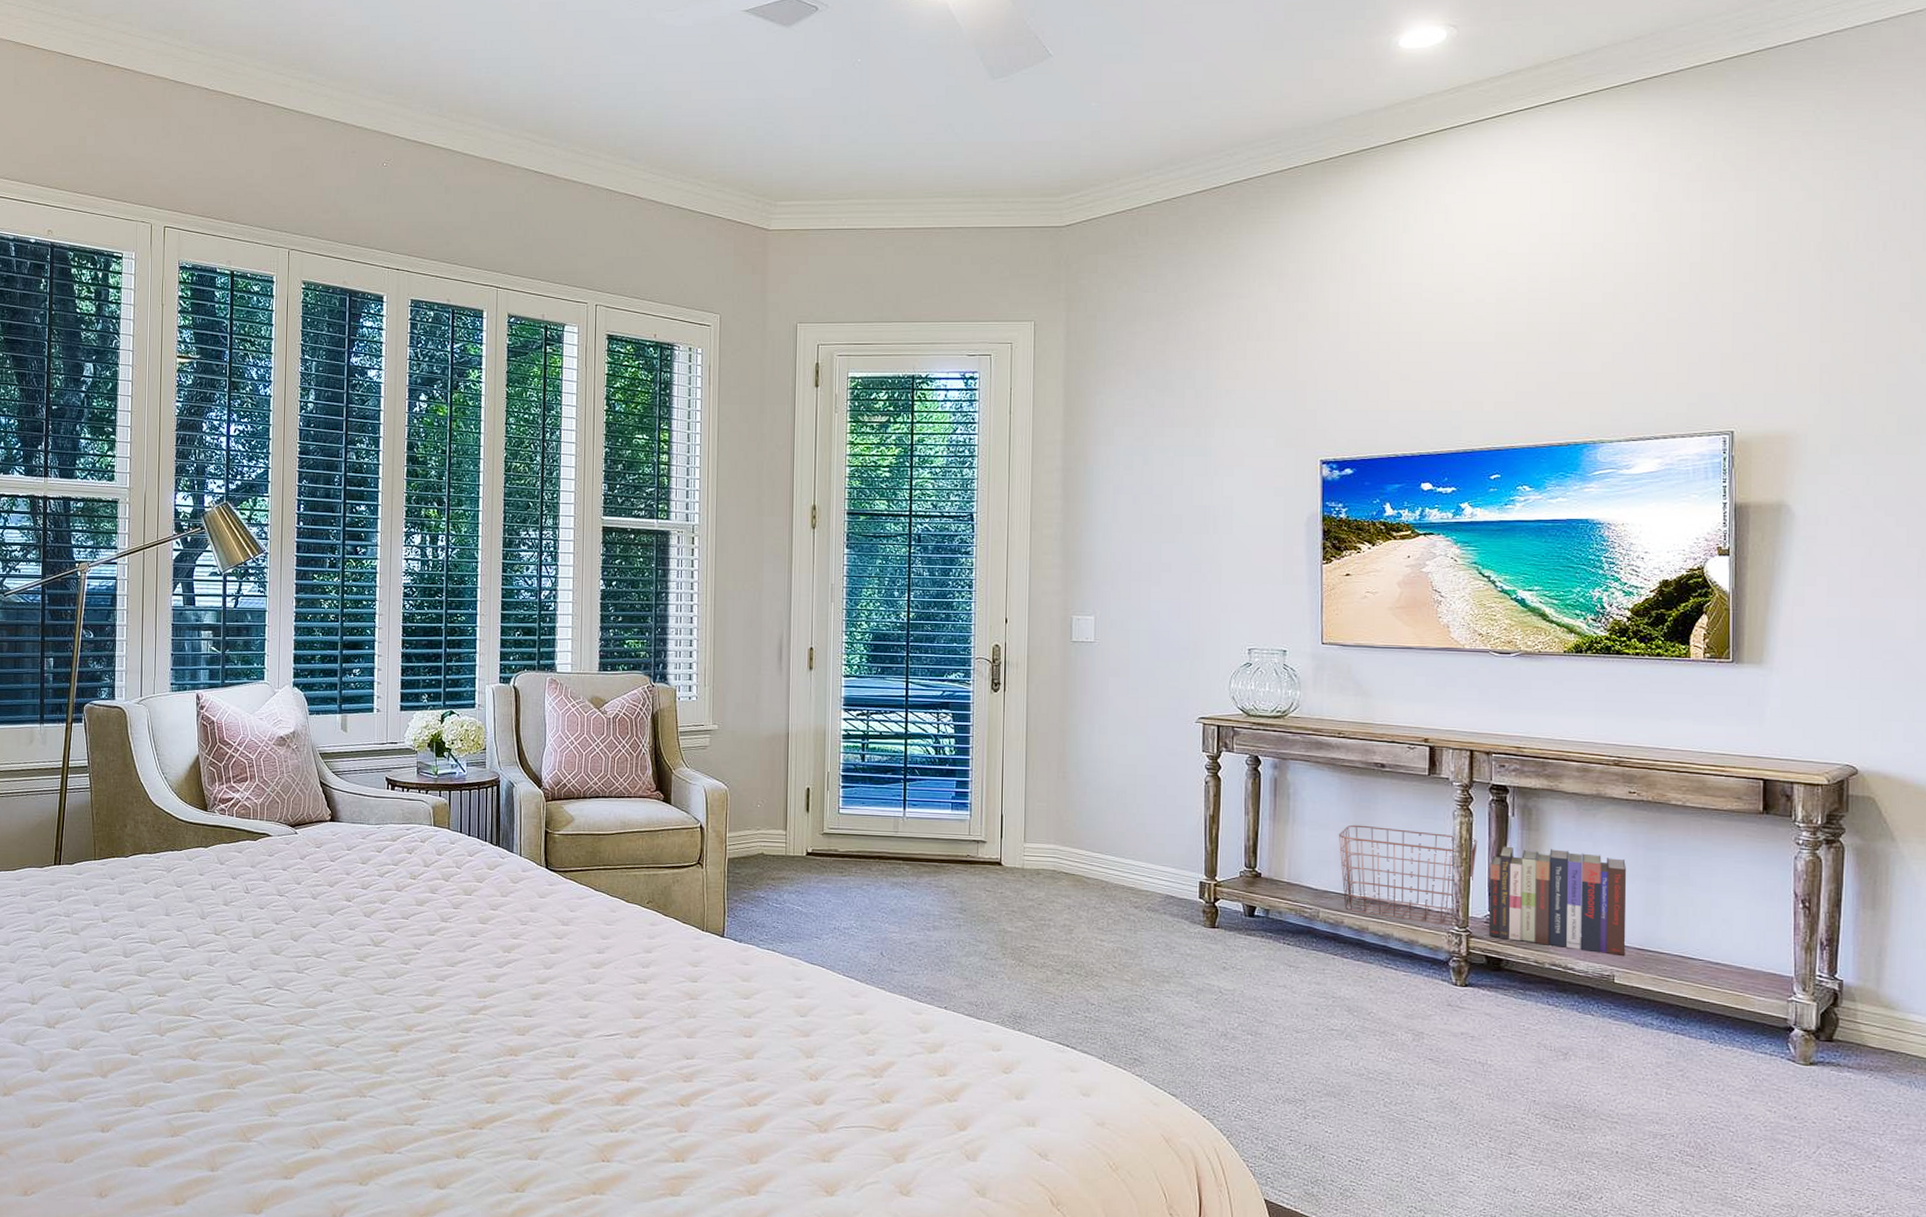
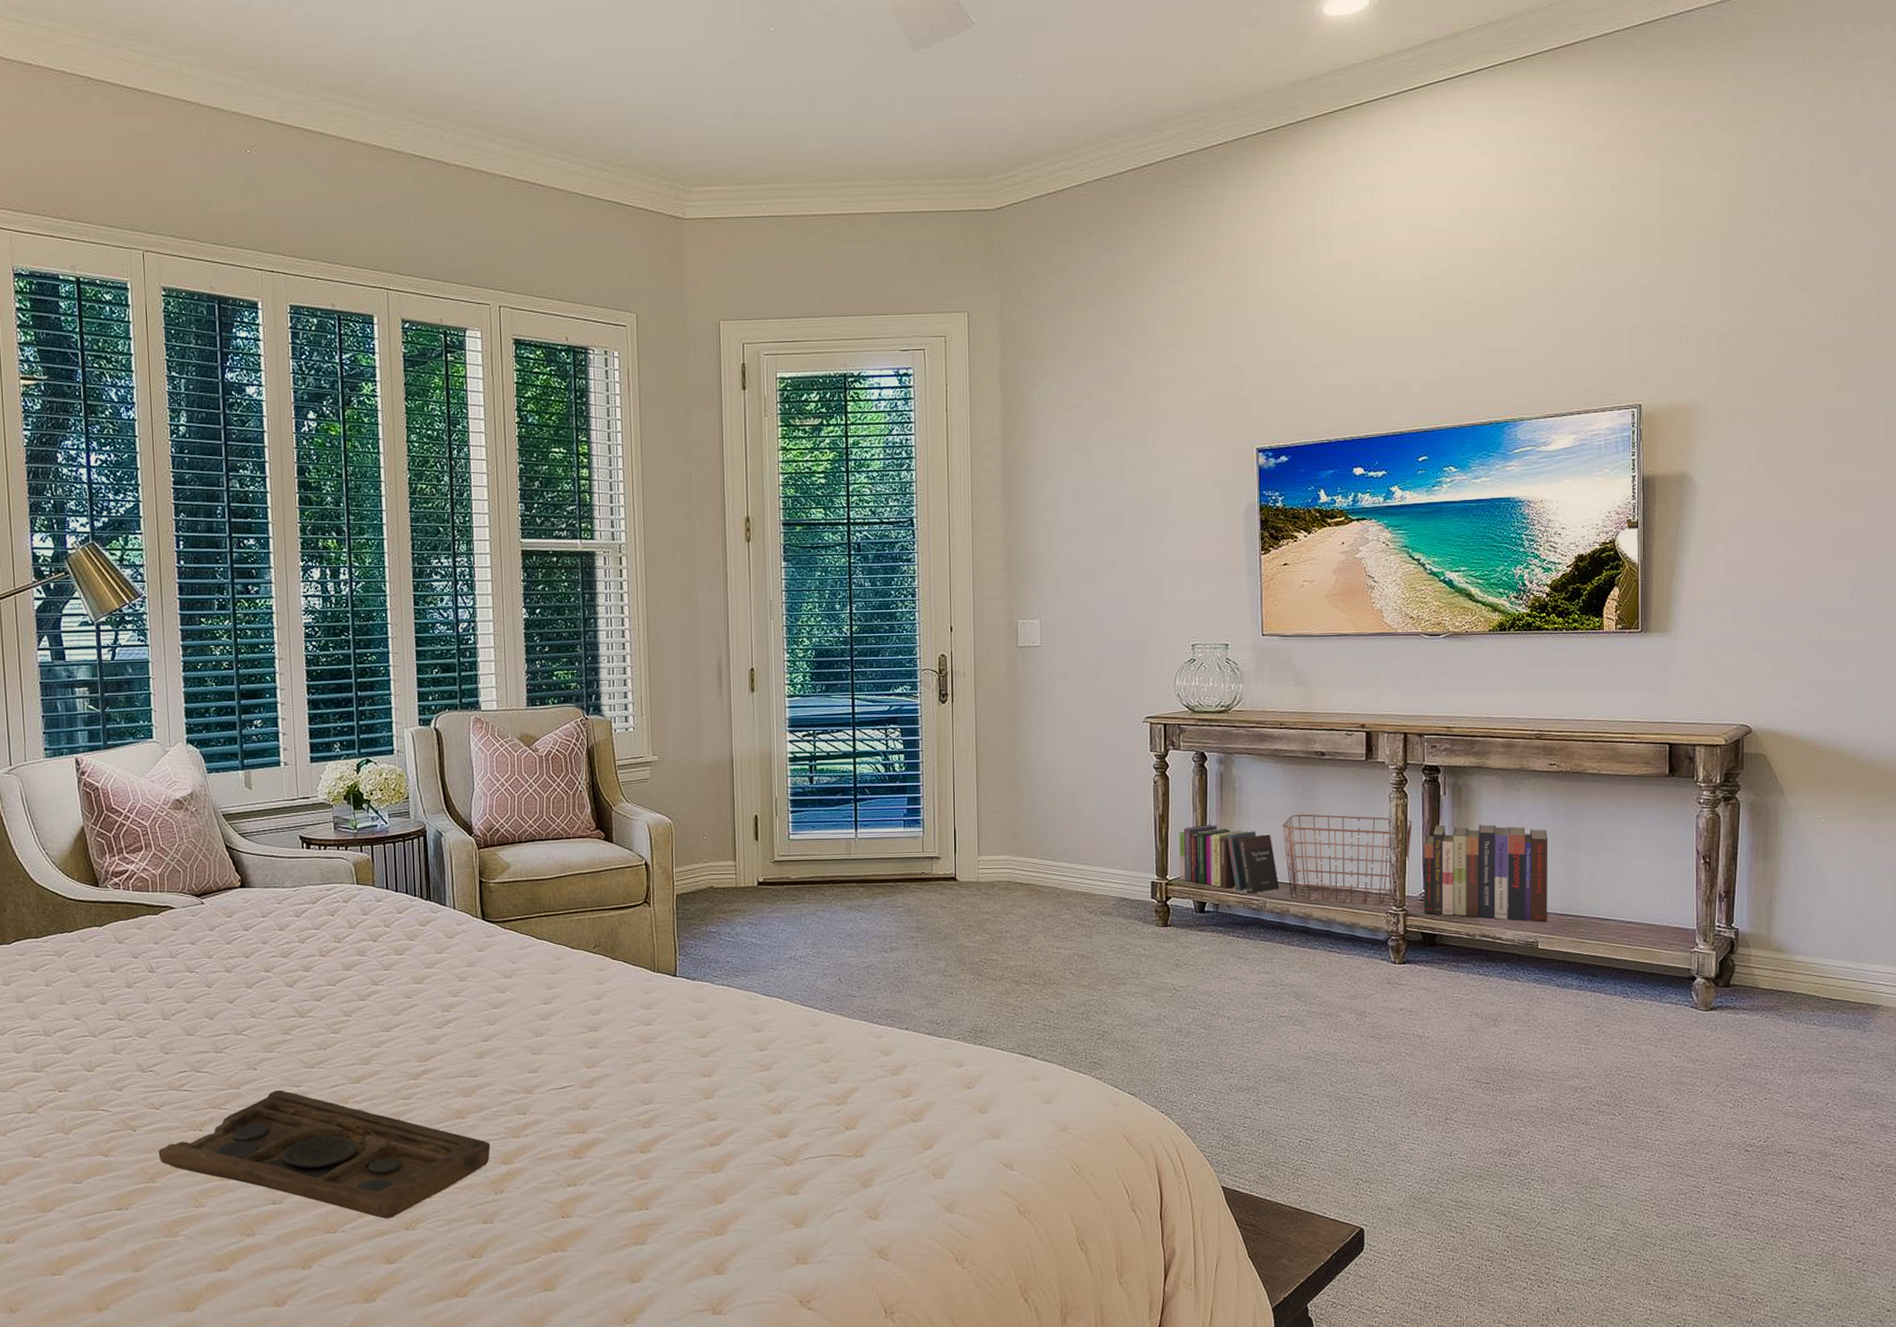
decorative tray: none [240,1012,540,1145] -> present [158,1089,491,1219]
books: none [1229,828,1334,901] -> present [1179,824,1280,893]

